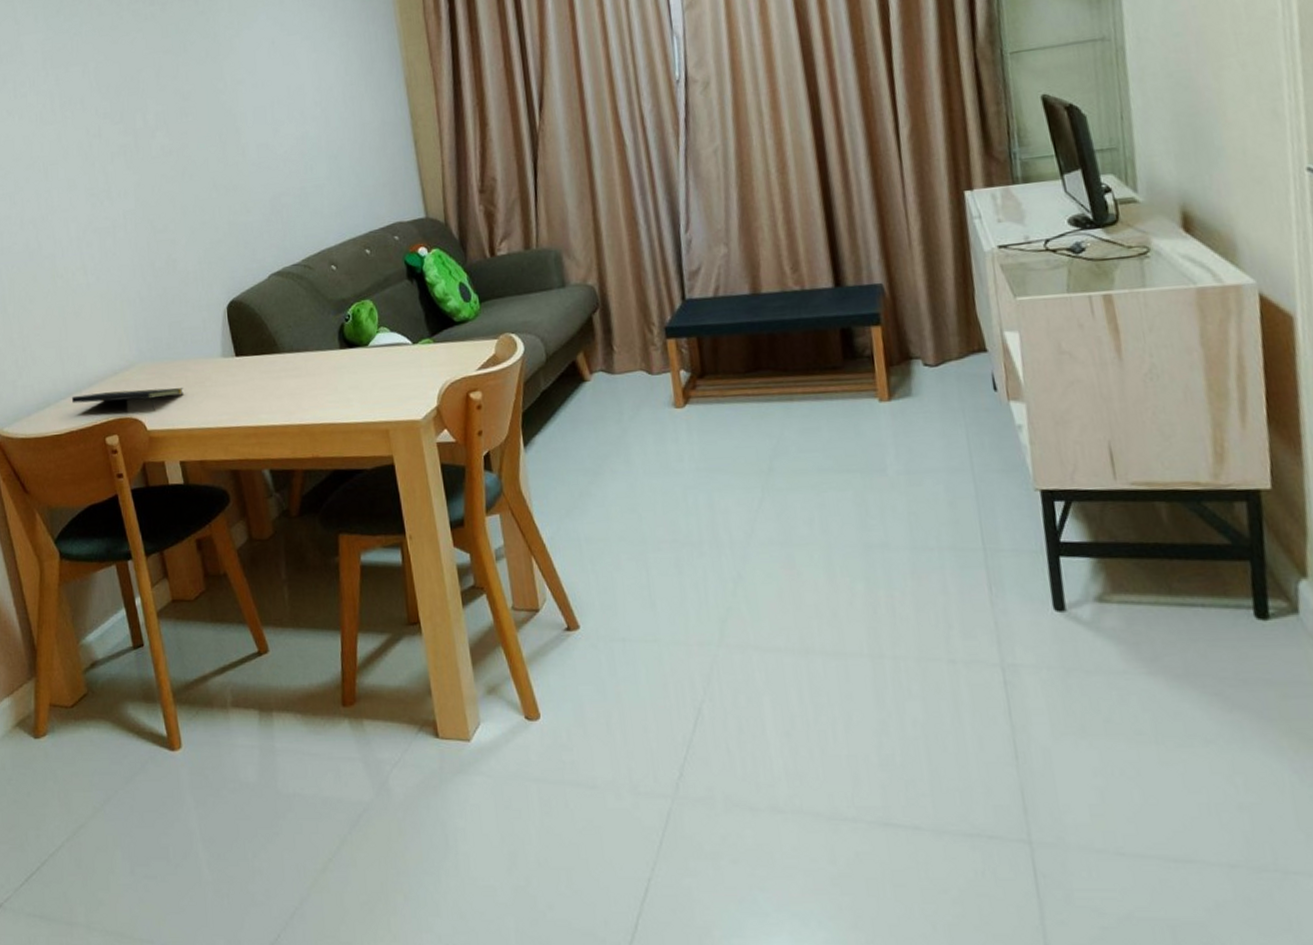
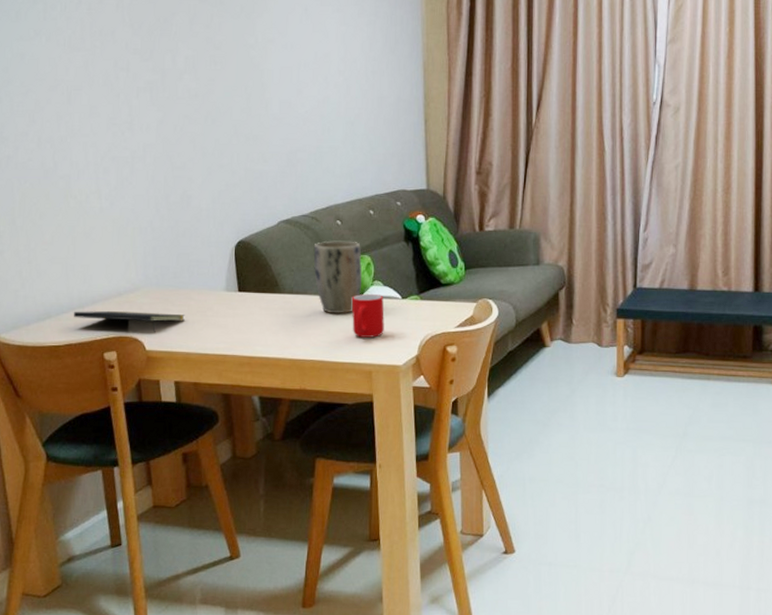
plant pot: none [309,285,367,370] -> present [313,240,363,314]
cup: none [357,342,397,393] -> present [351,293,385,338]

